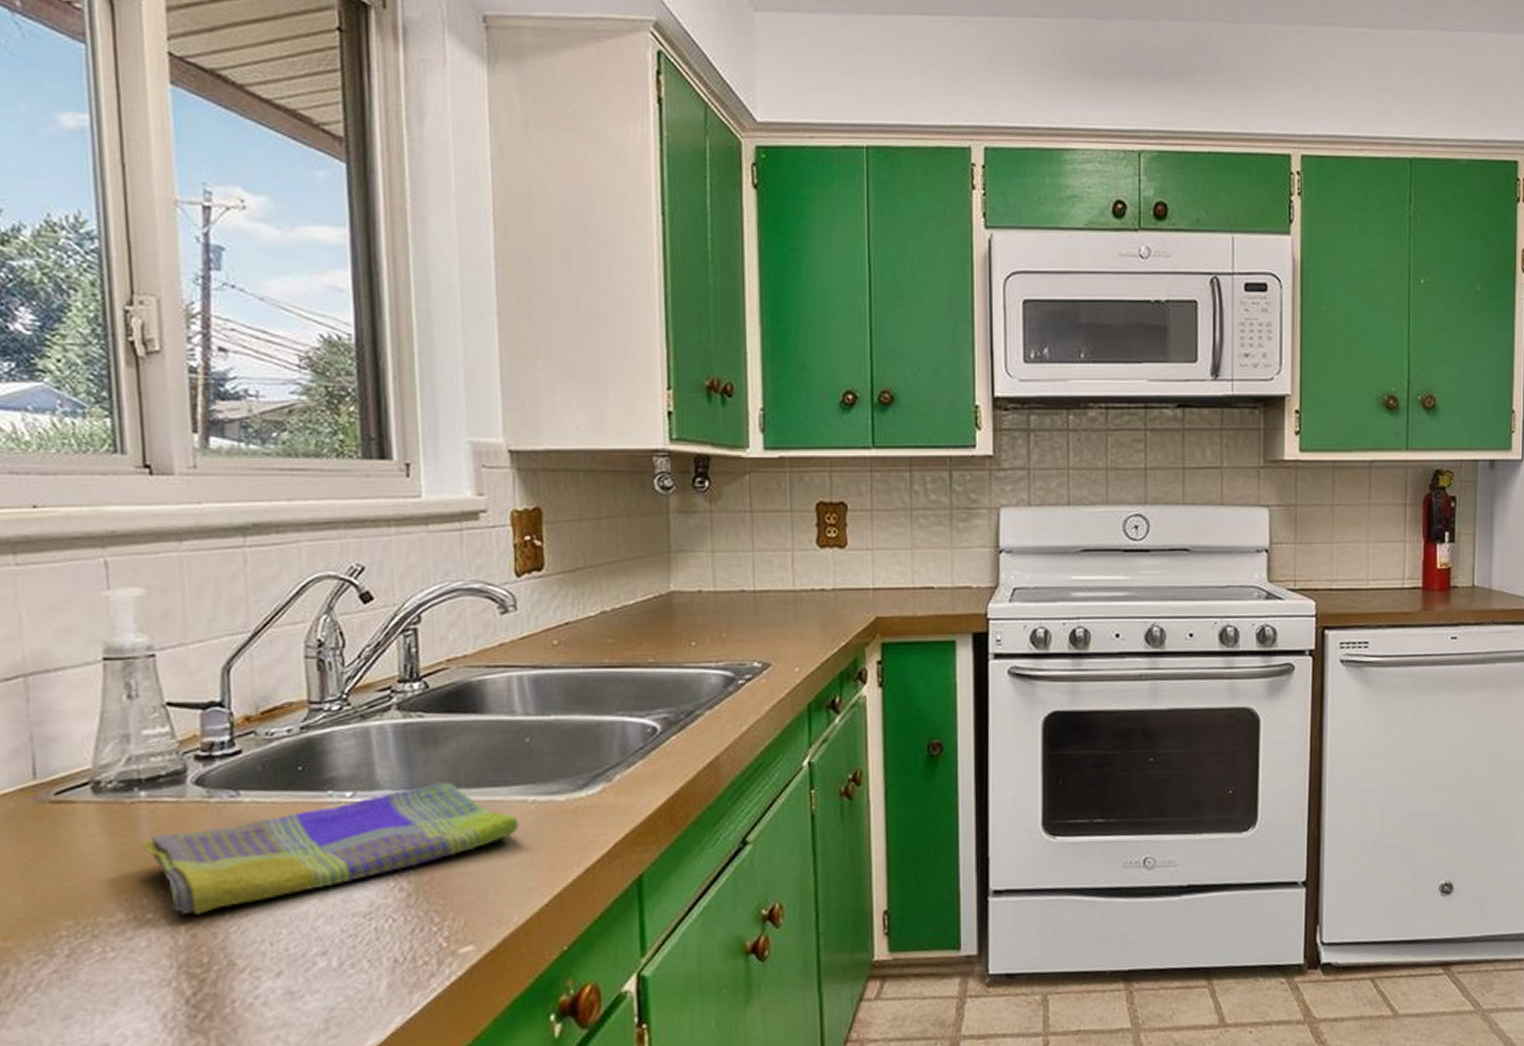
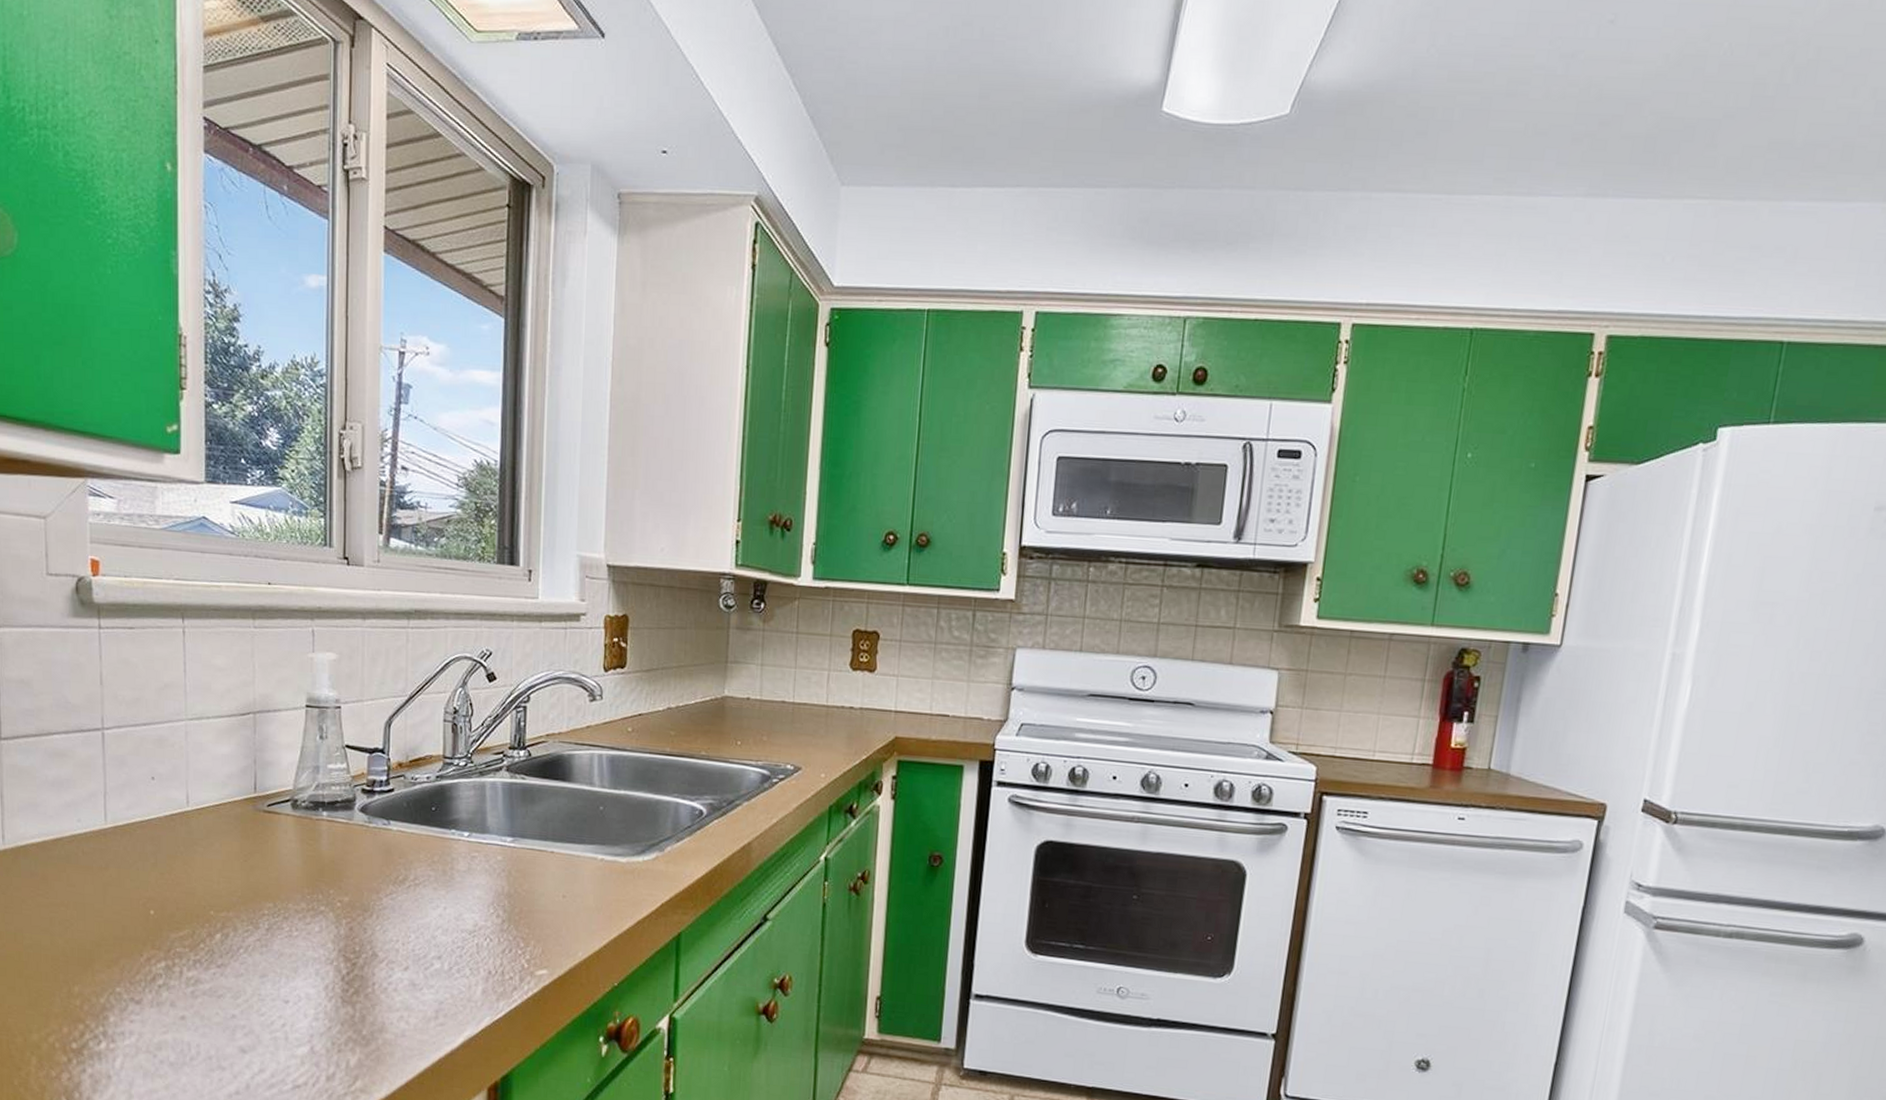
dish towel: present [140,782,519,915] -> none [320,834,589,913]

